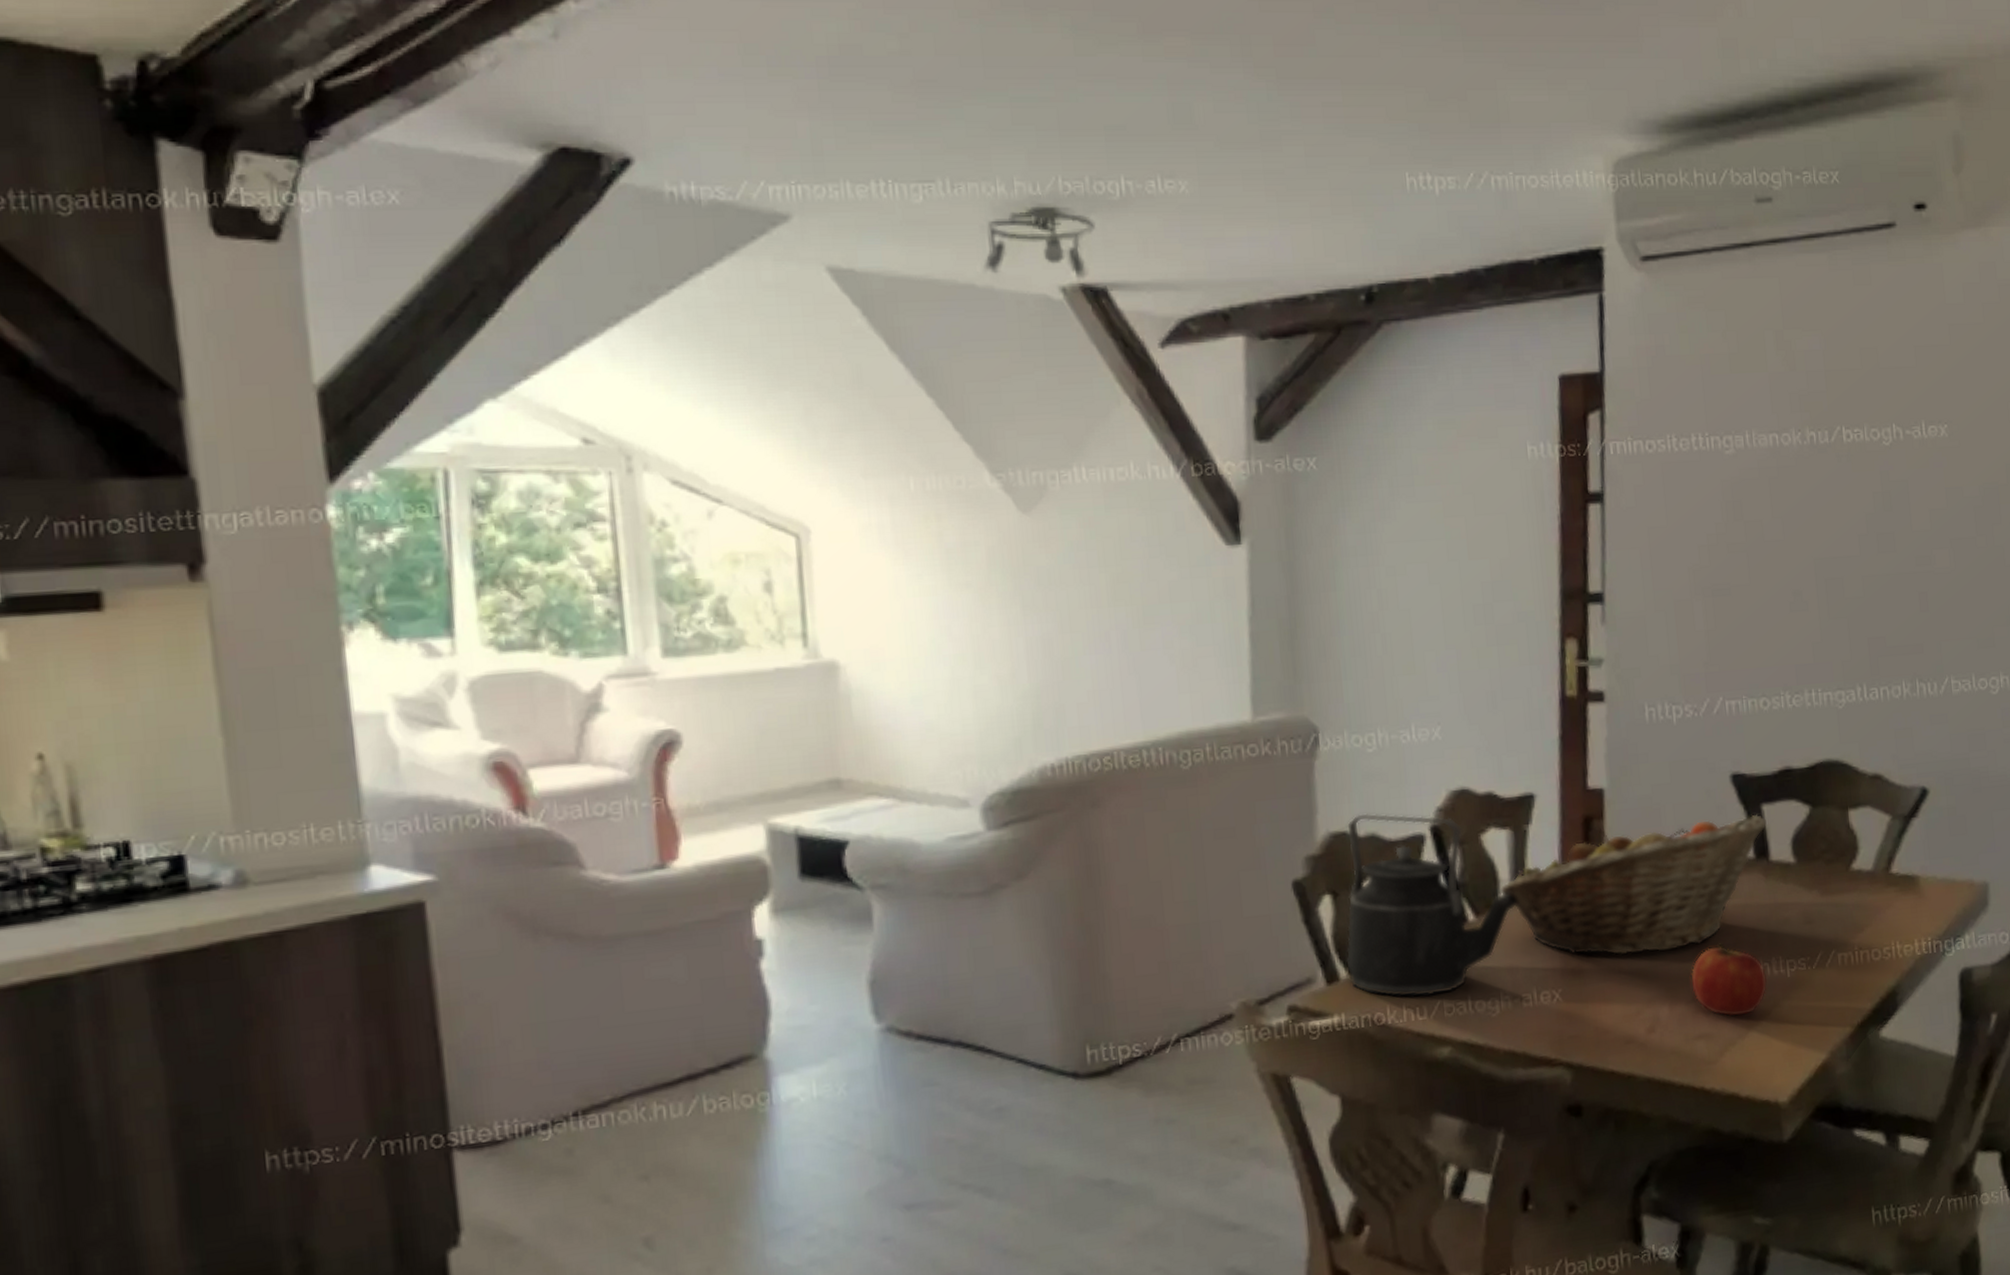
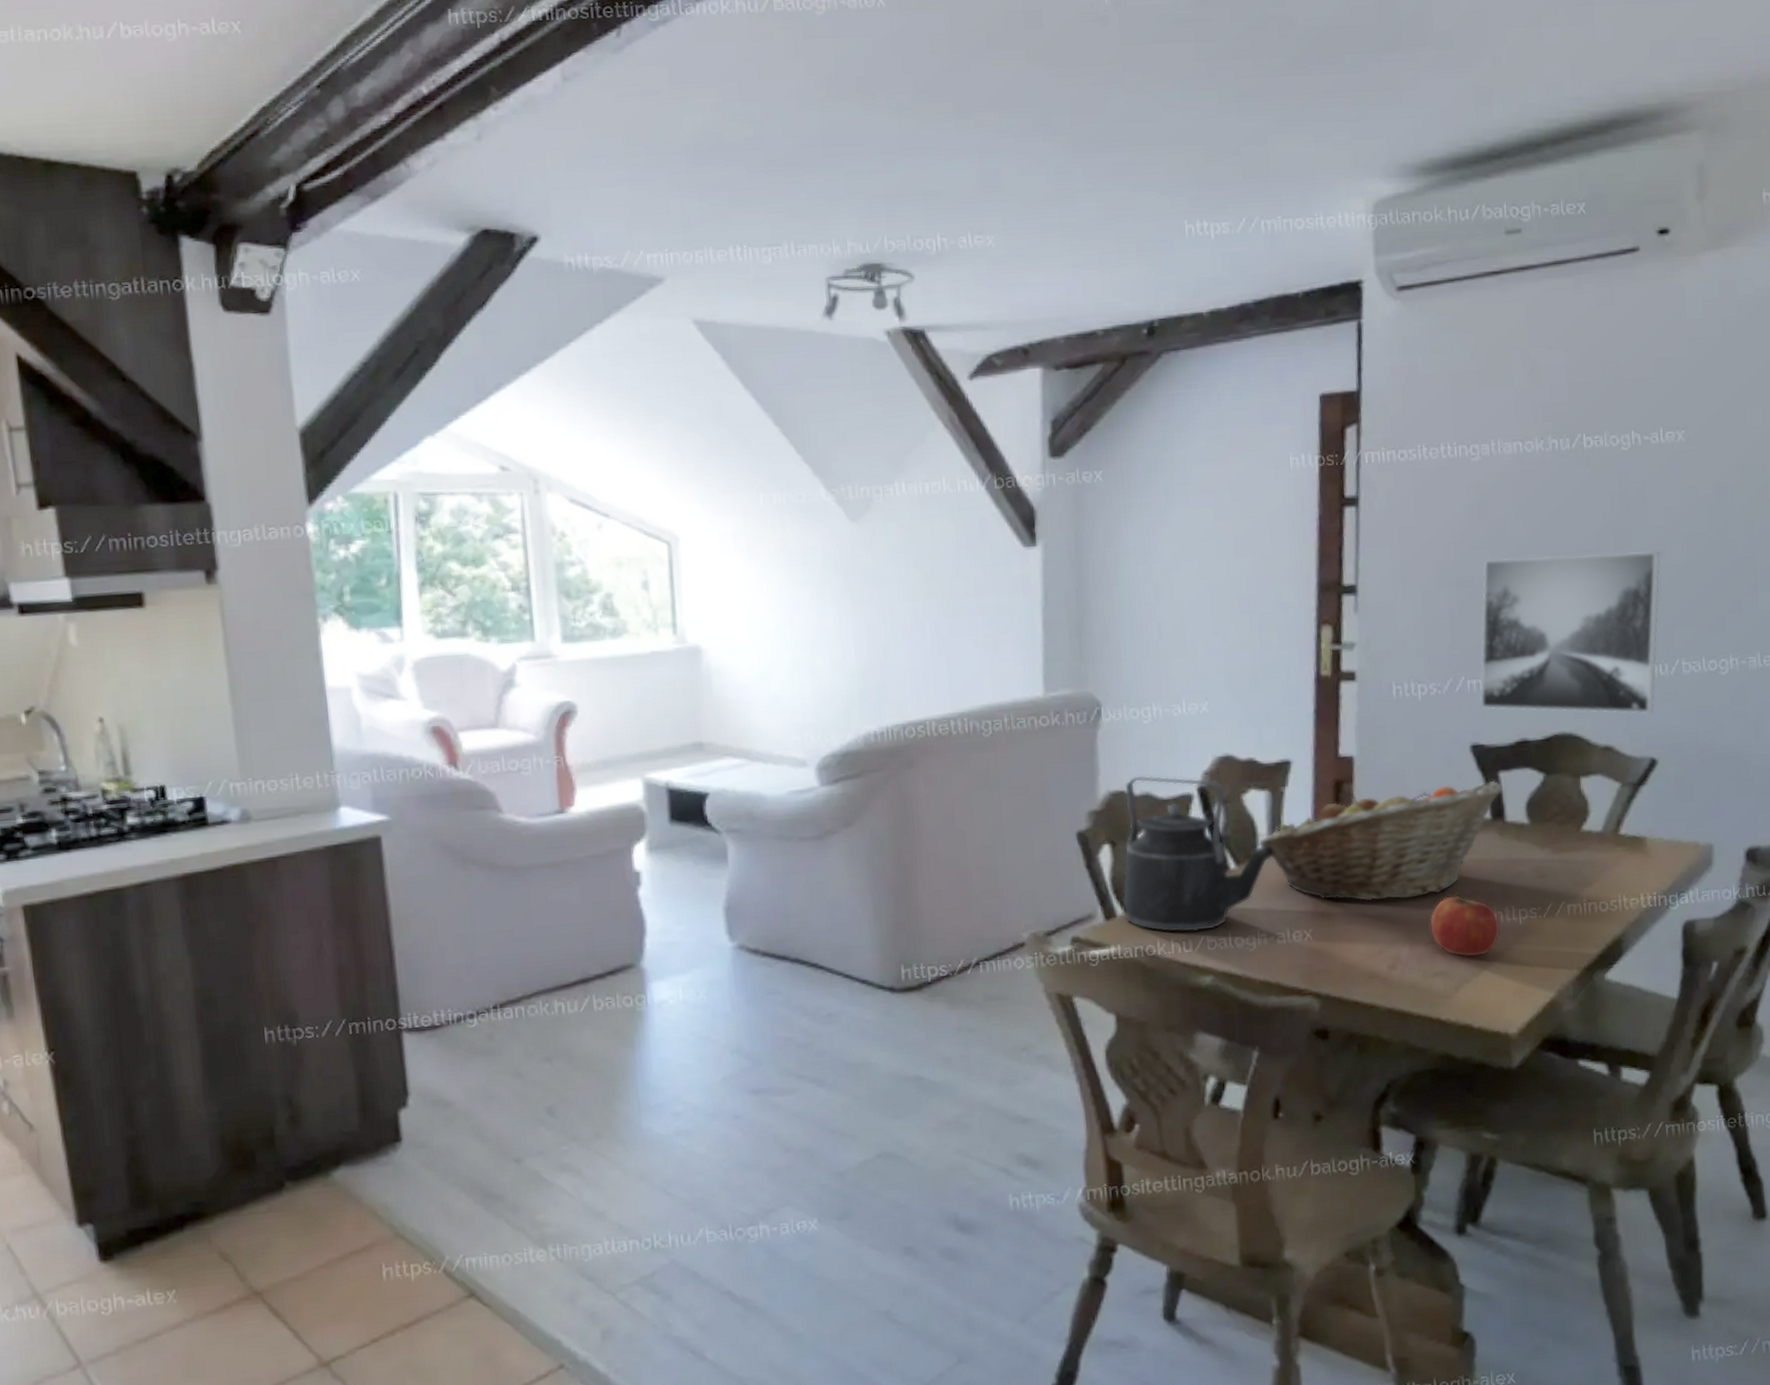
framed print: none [1739,557,1927,739] -> present [1479,551,1661,714]

